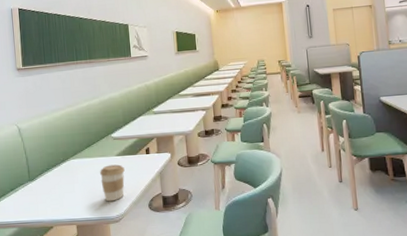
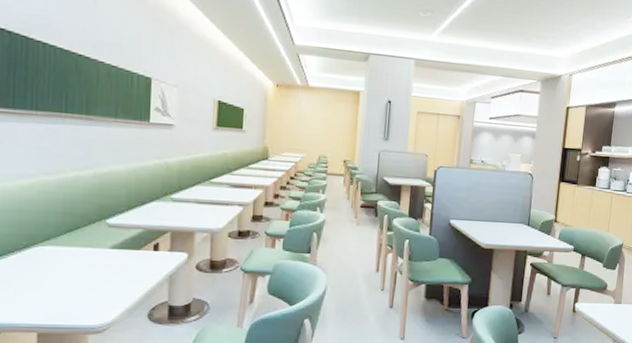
coffee cup: present [100,164,125,202] -> none [82,259,120,306]

